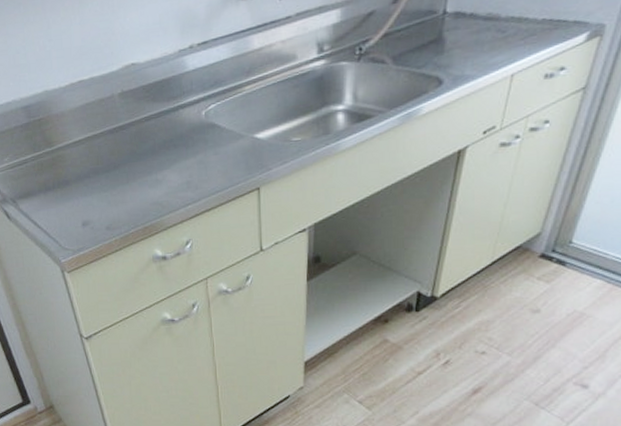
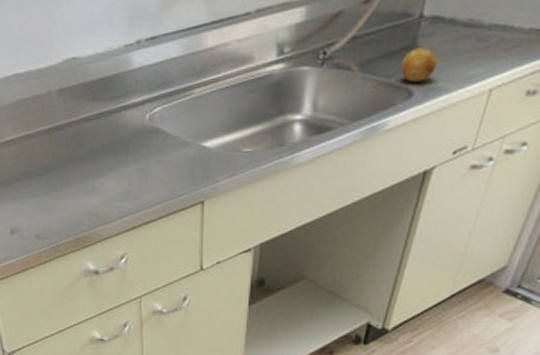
fruit: none [429,40,463,72] -> present [400,47,438,82]

